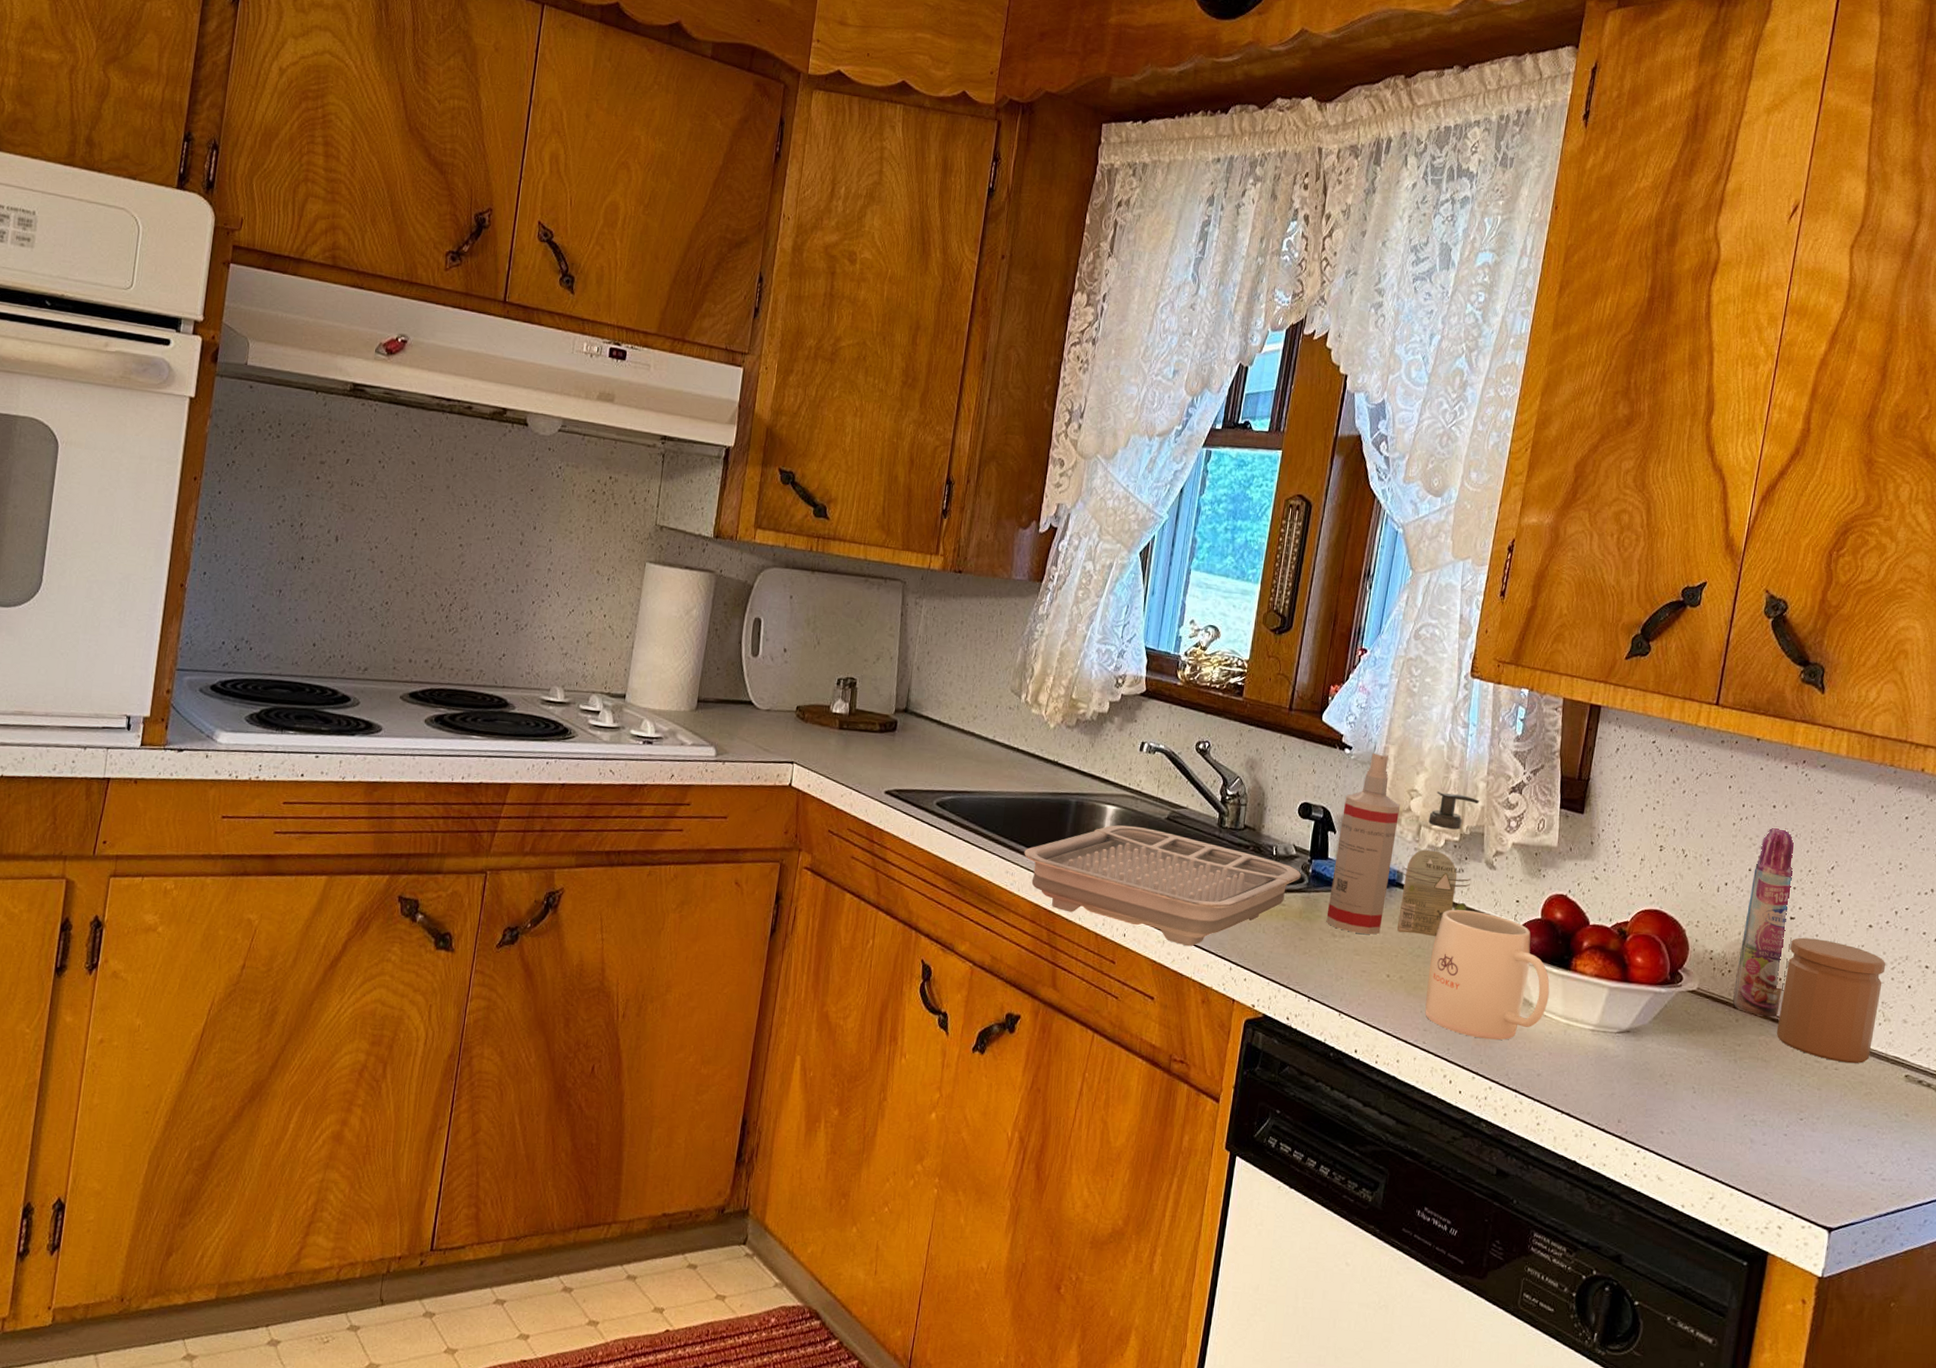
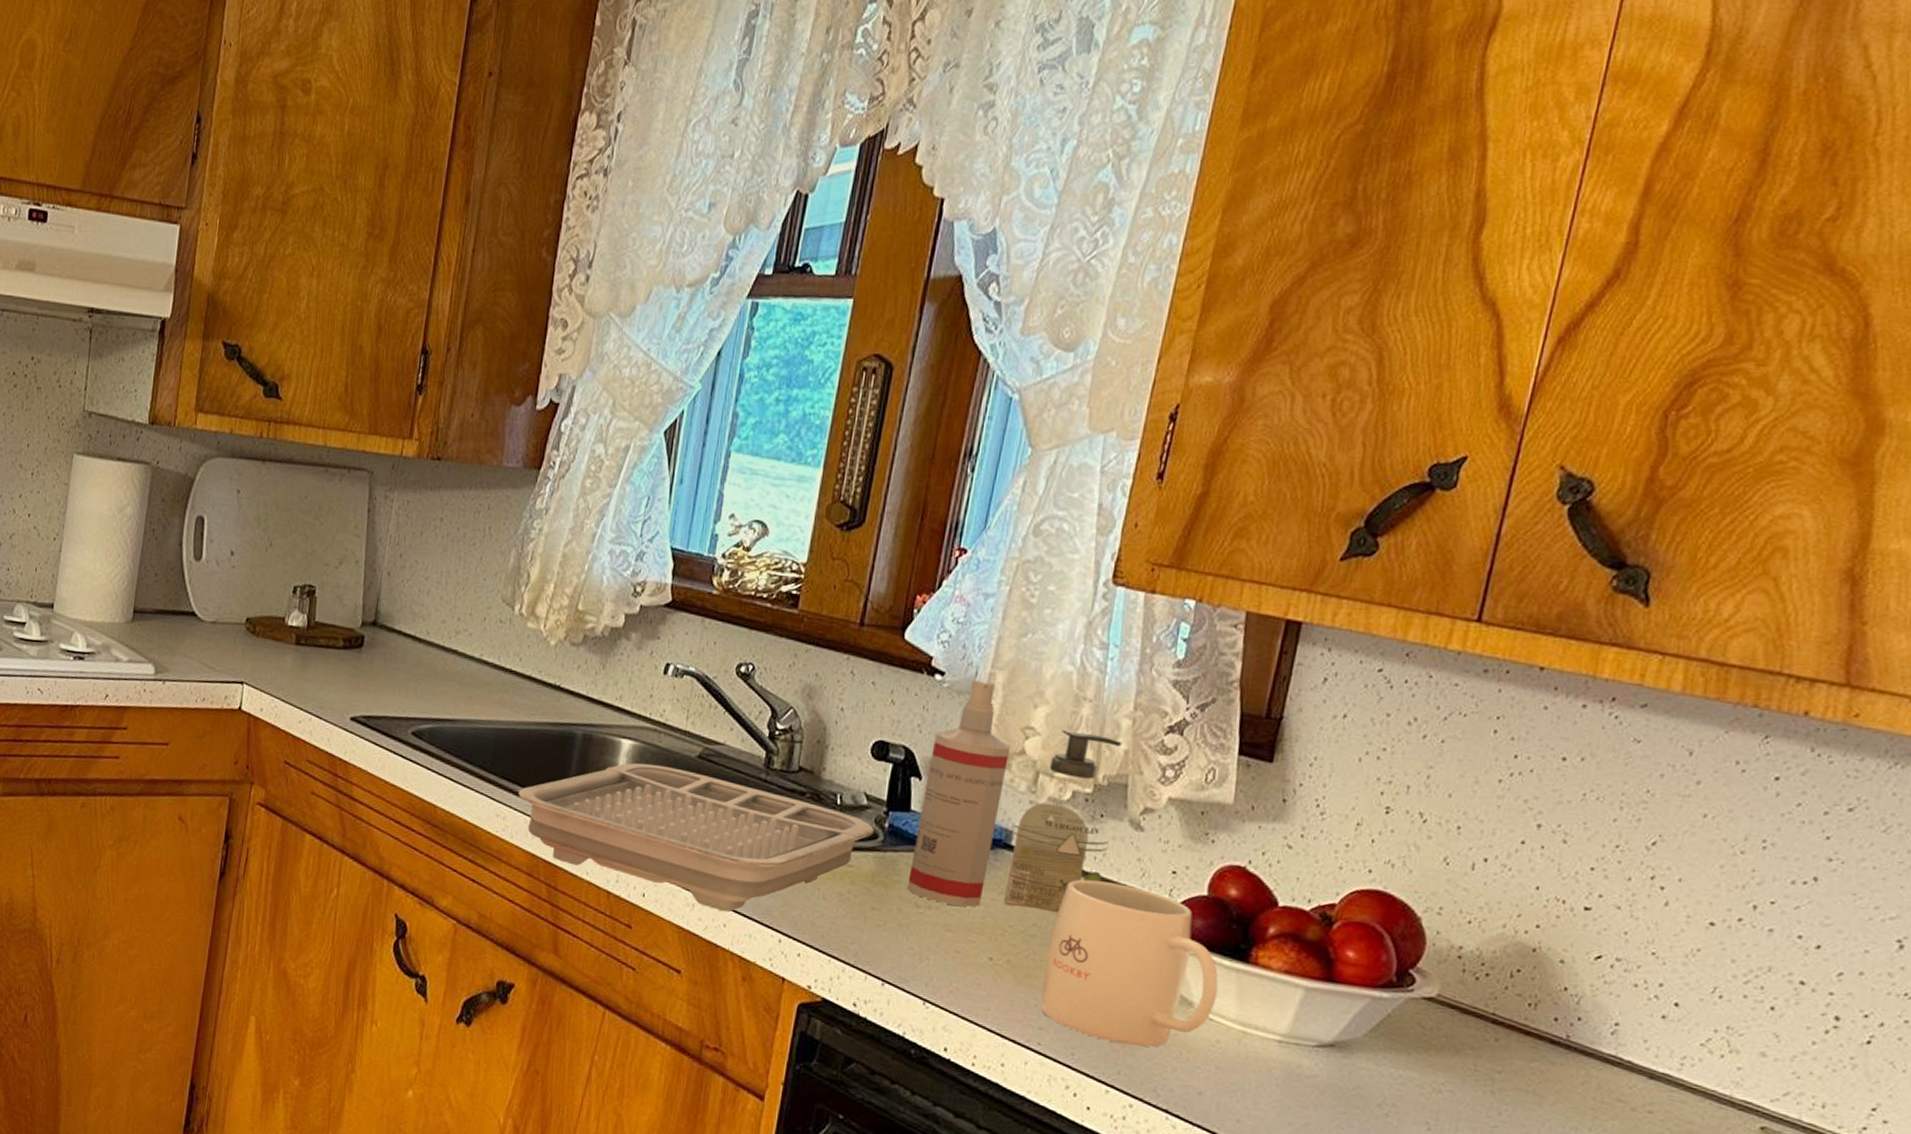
whipped cream can: present [1733,826,1794,1018] -> none [1491,785,1593,1039]
jar: present [1776,937,1886,1064] -> none [1557,935,1736,1107]

